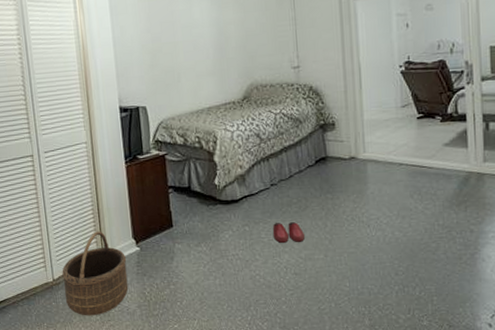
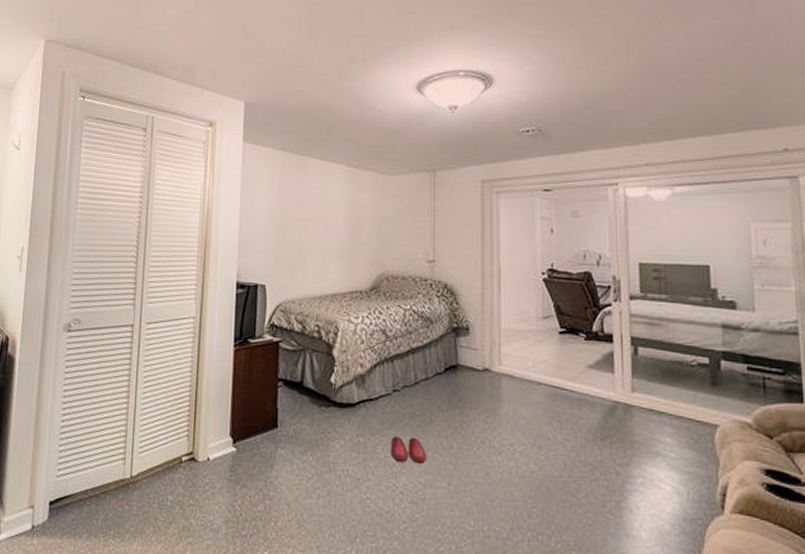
basket: present [62,231,129,316] -> none [141,422,219,528]

